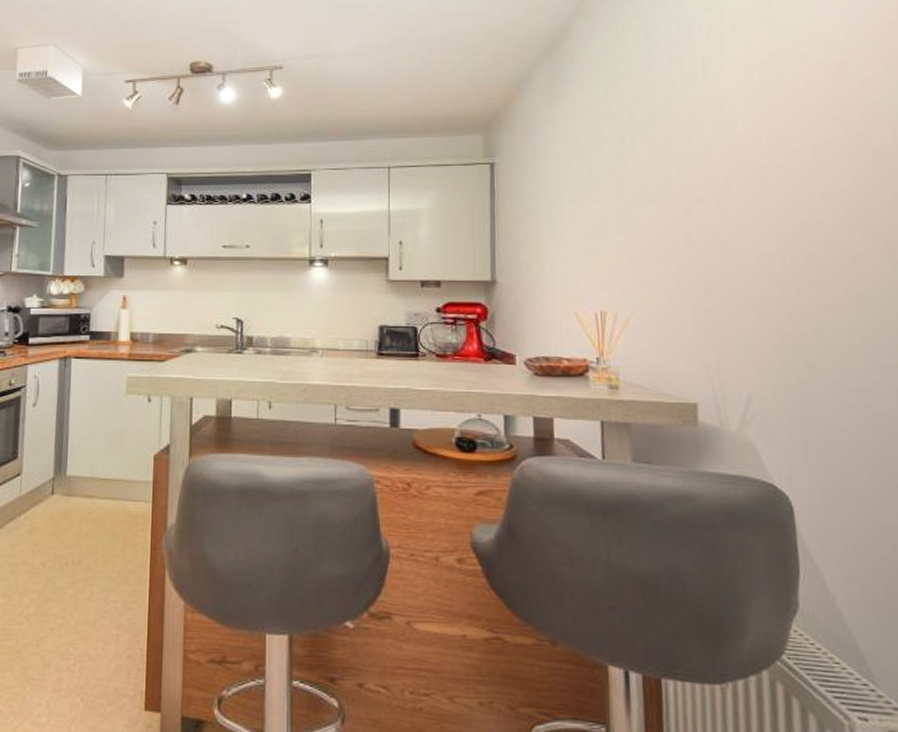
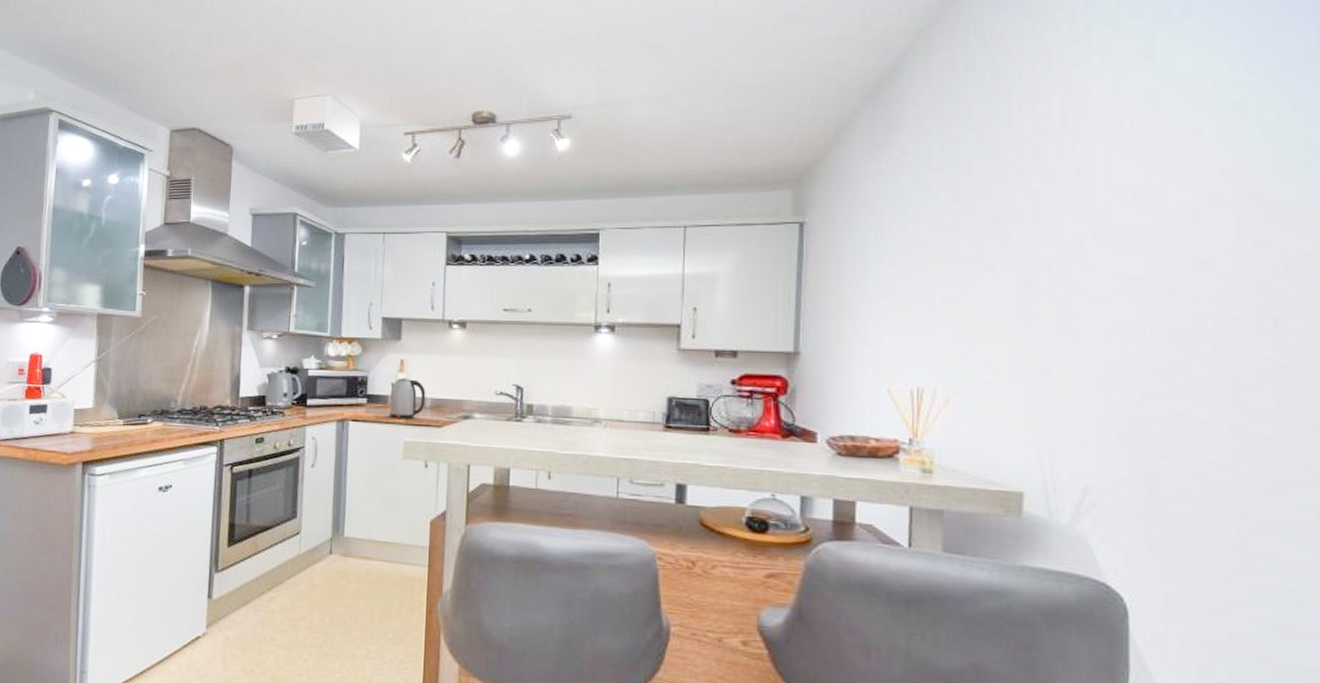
kettle: none [111,314,149,355] -> present [388,377,426,420]

